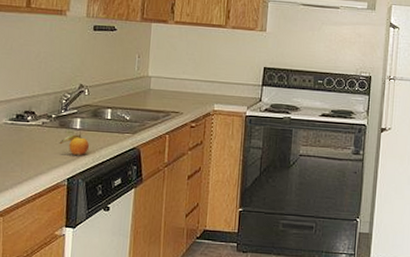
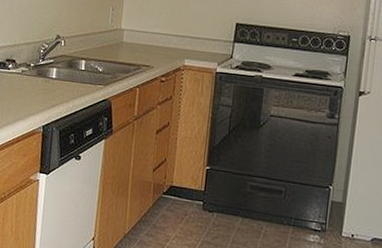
fruit: present [59,131,89,155] -> none [36,80,64,104]

